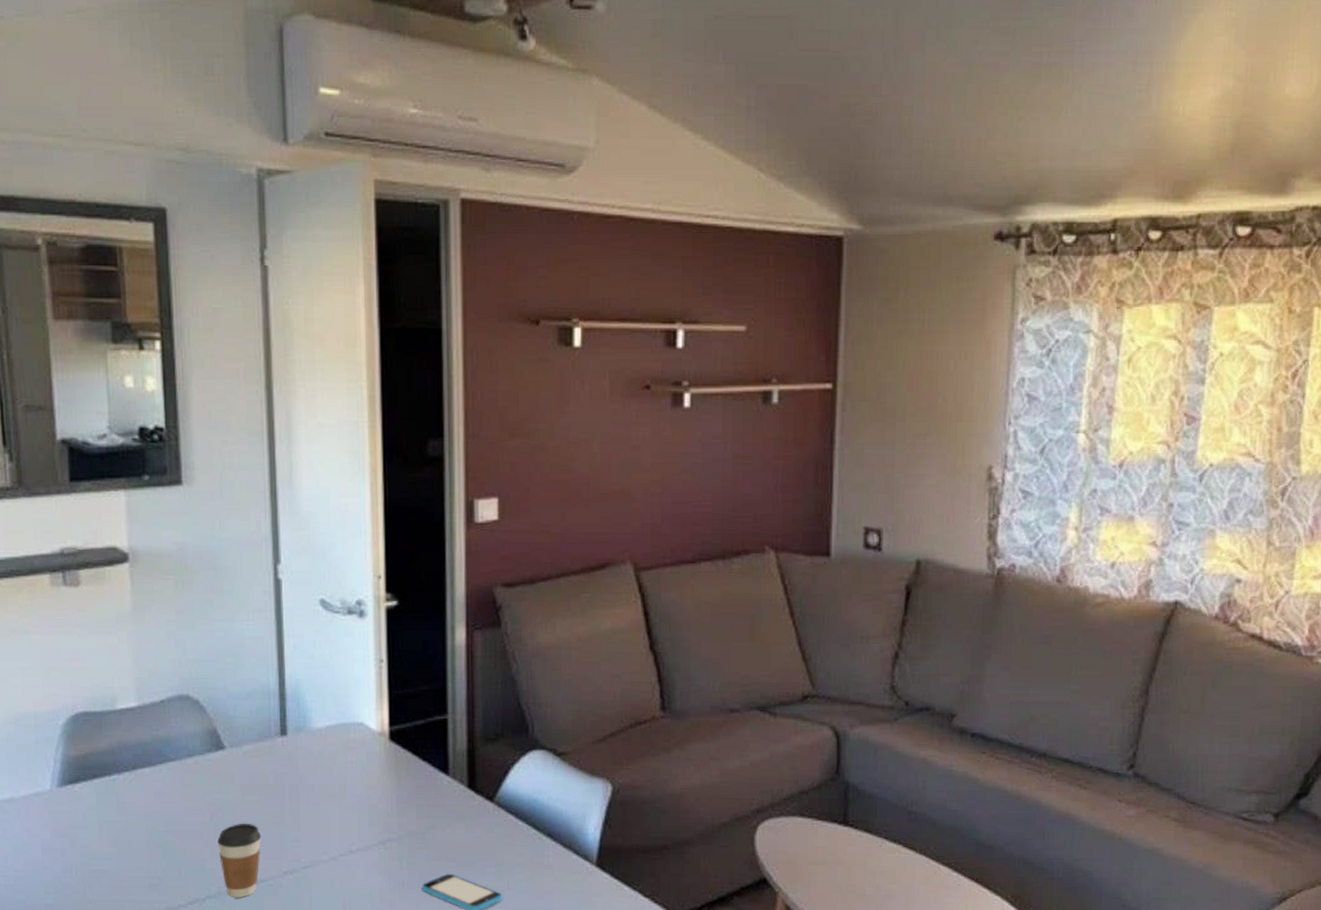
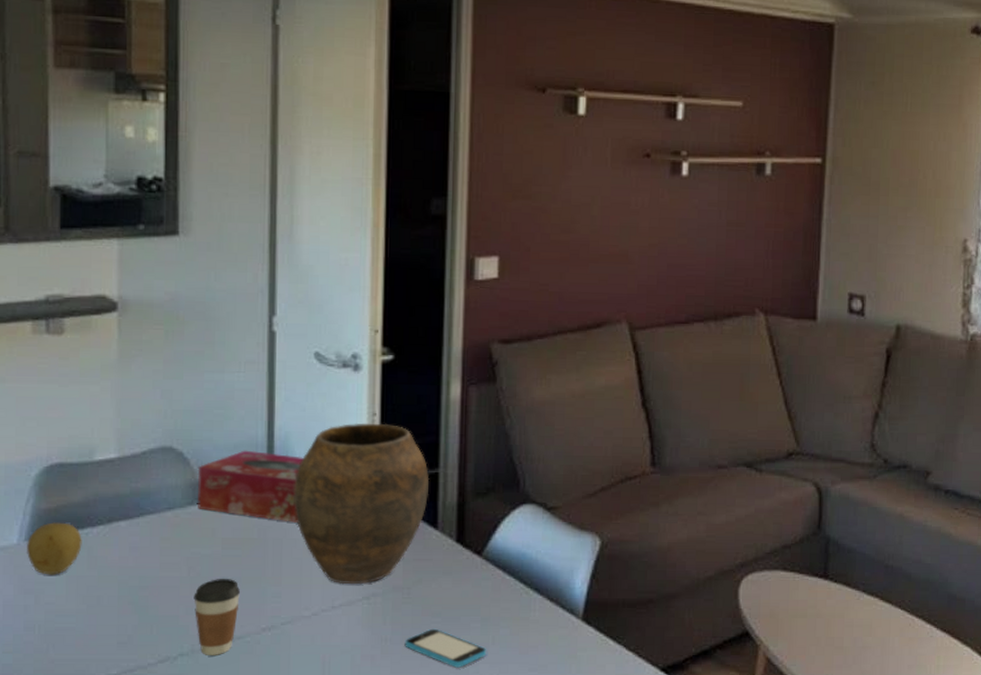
fruit: none [58,769,110,820] -> present [26,522,82,575]
tissue box: none [214,698,315,769] -> present [197,450,303,523]
vase: none [307,669,439,830] -> present [294,423,430,585]

